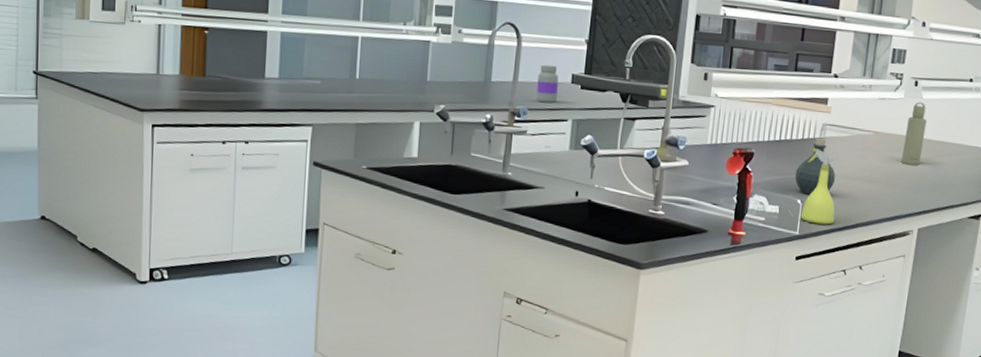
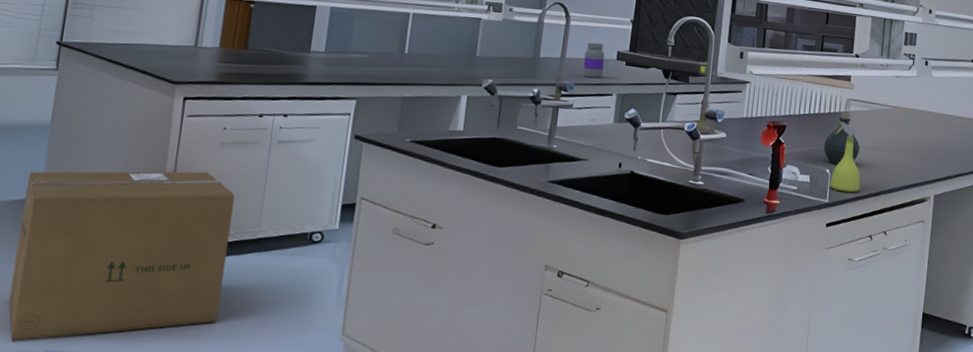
box: none [22,194,207,348] -> present [9,171,235,342]
bottle: present [901,102,927,166] -> none [917,80,937,138]

